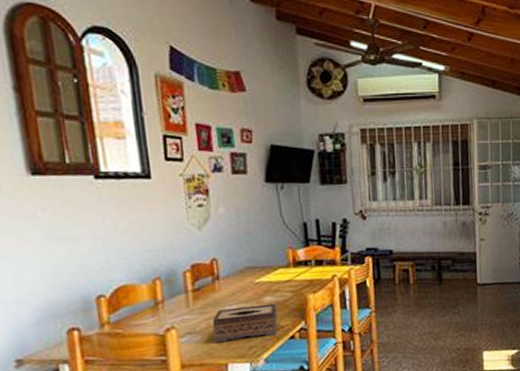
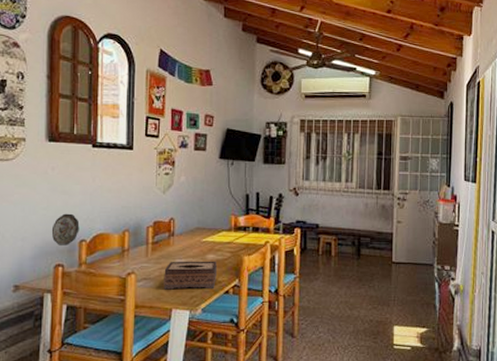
decorative plate: none [55,264,94,305] -> present [51,213,80,245]

